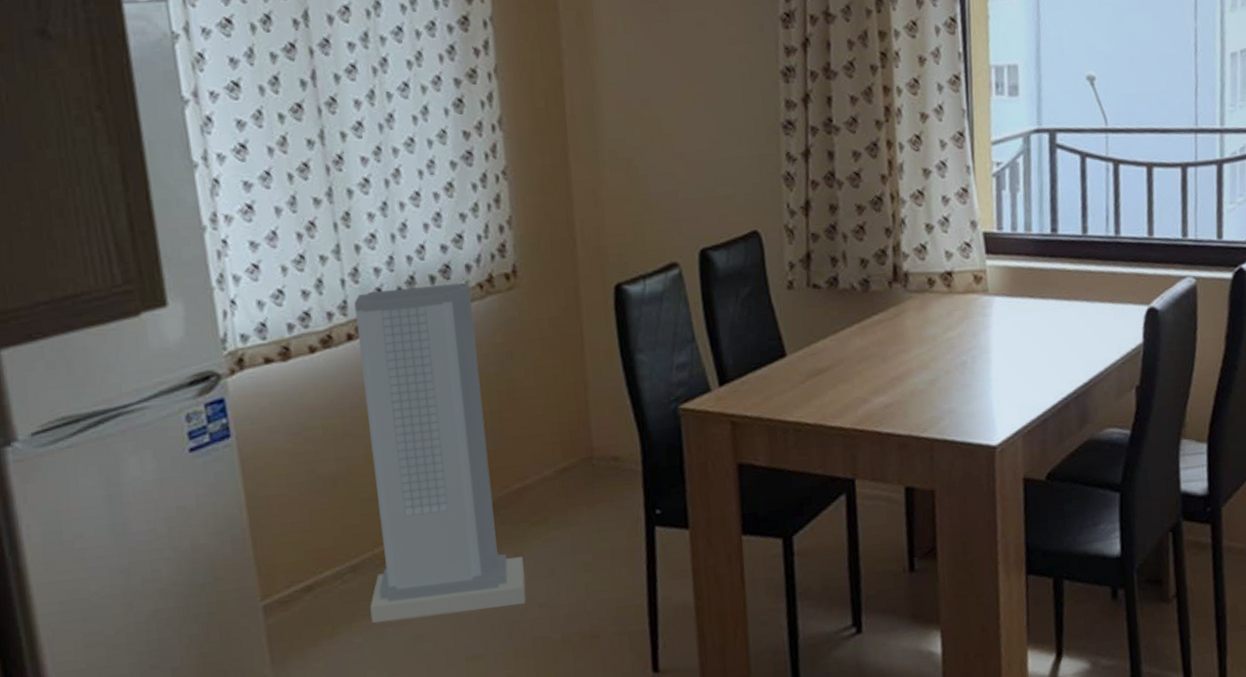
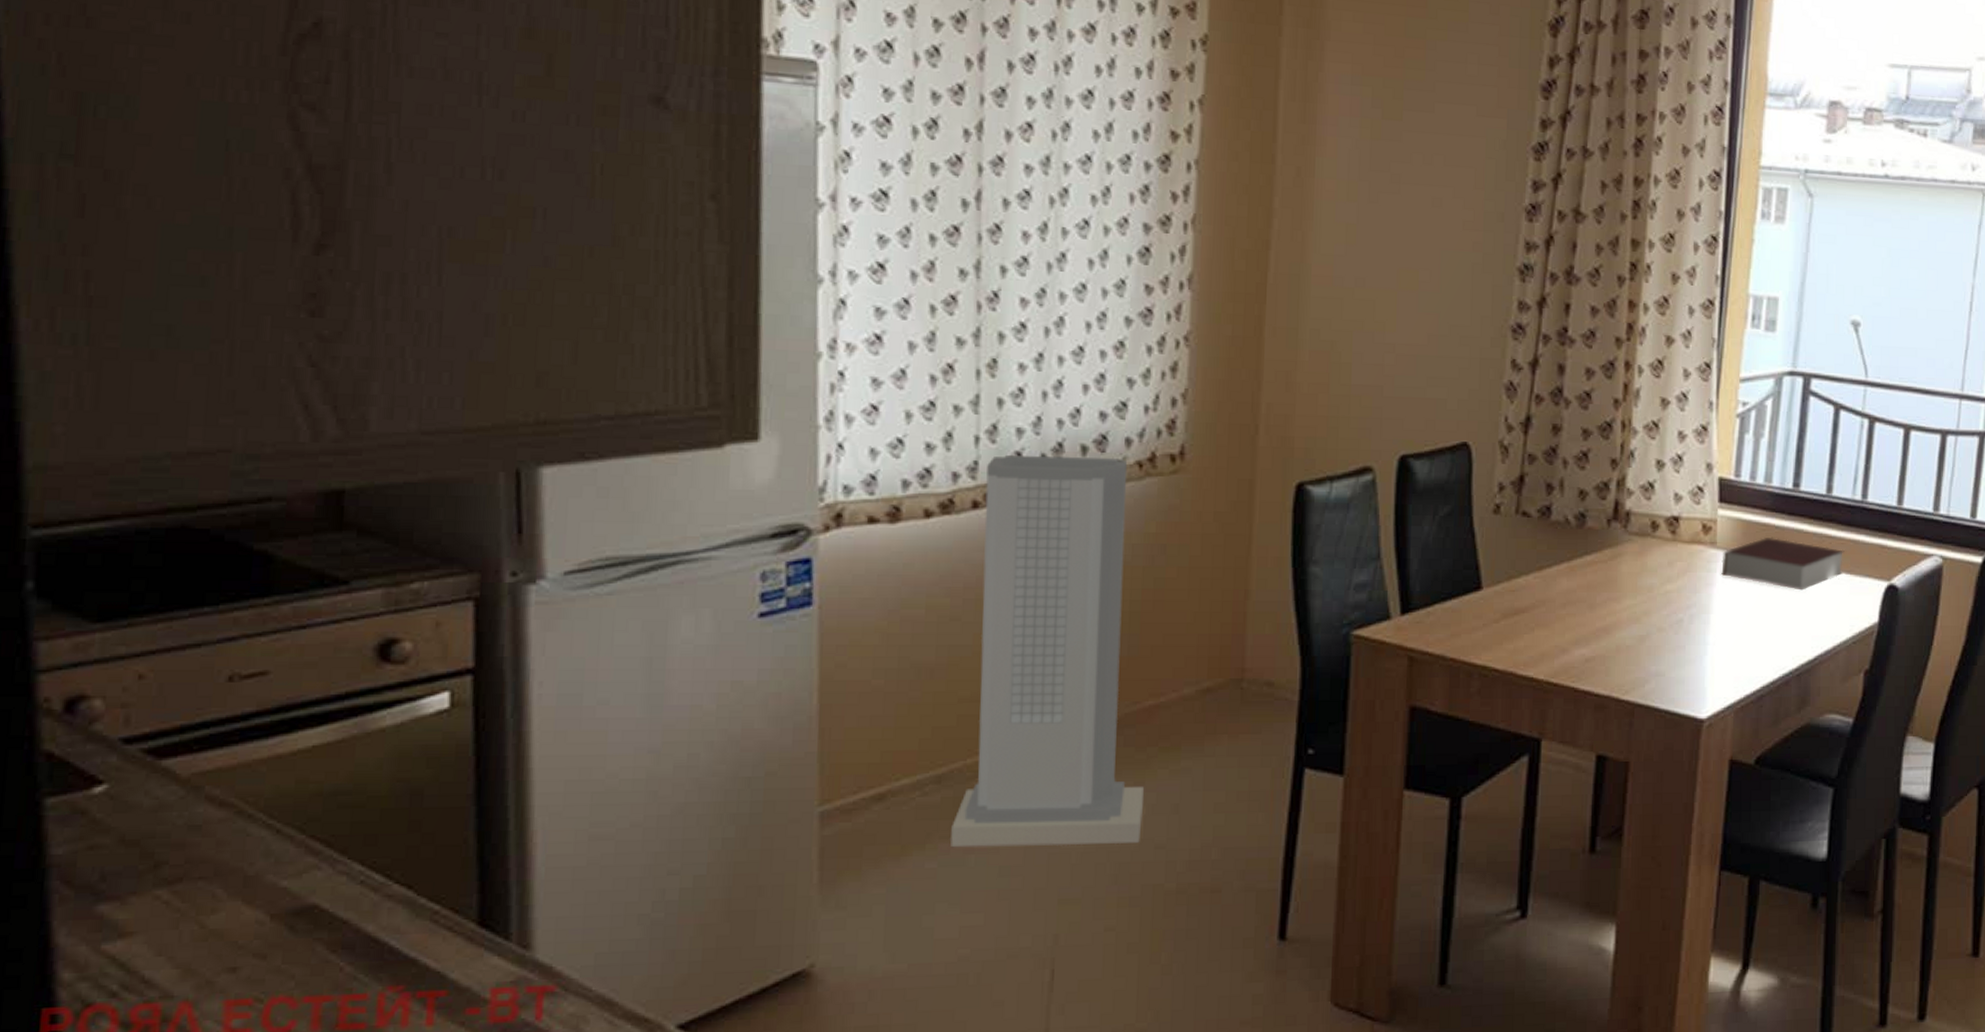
book: none [995,279,1106,323] -> present [1721,538,1845,591]

